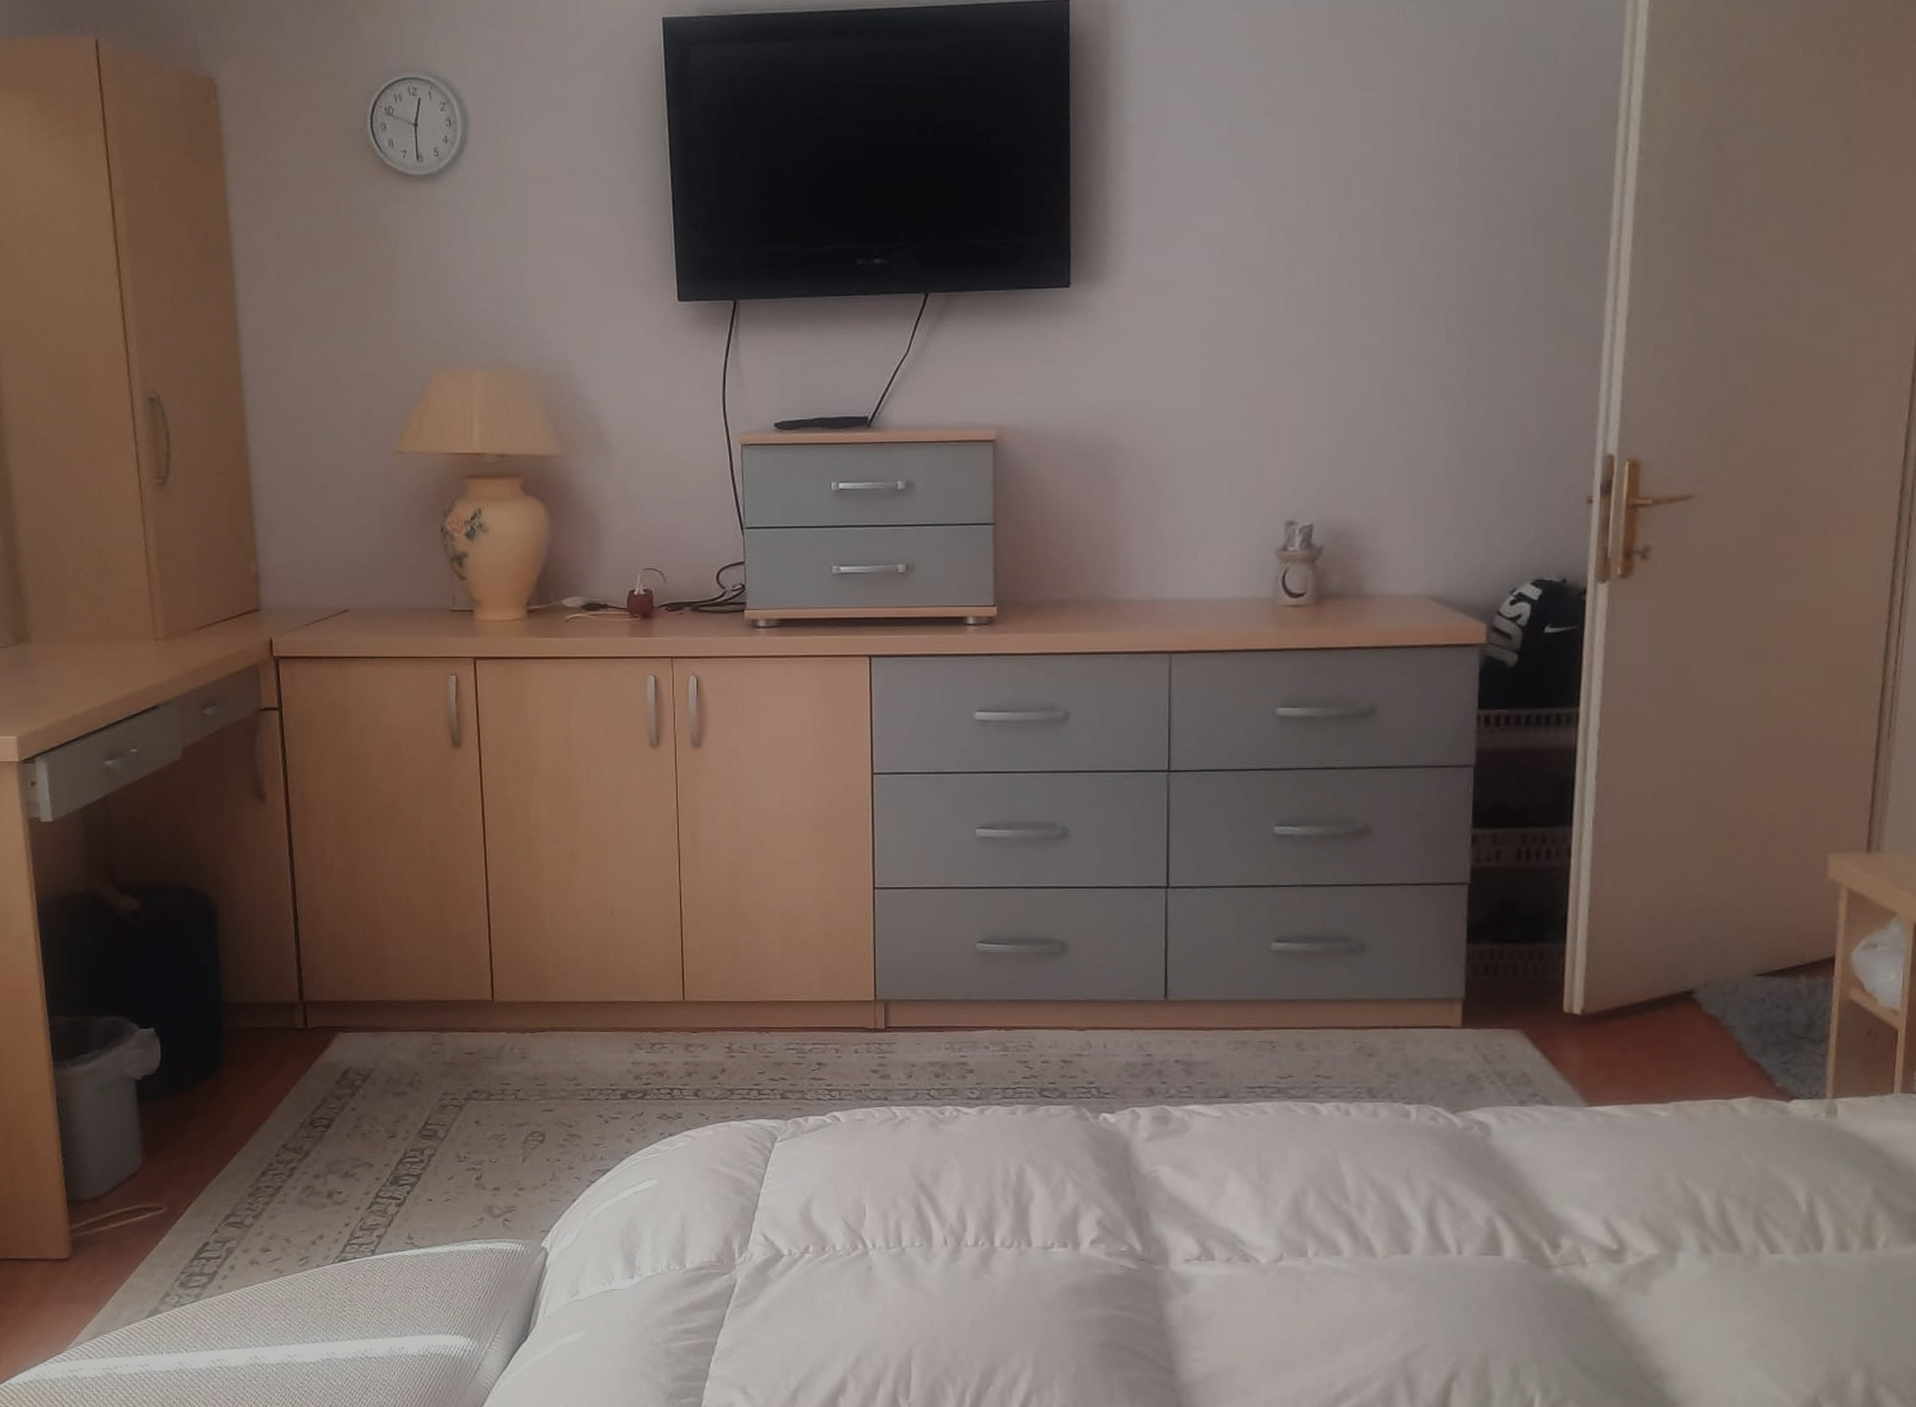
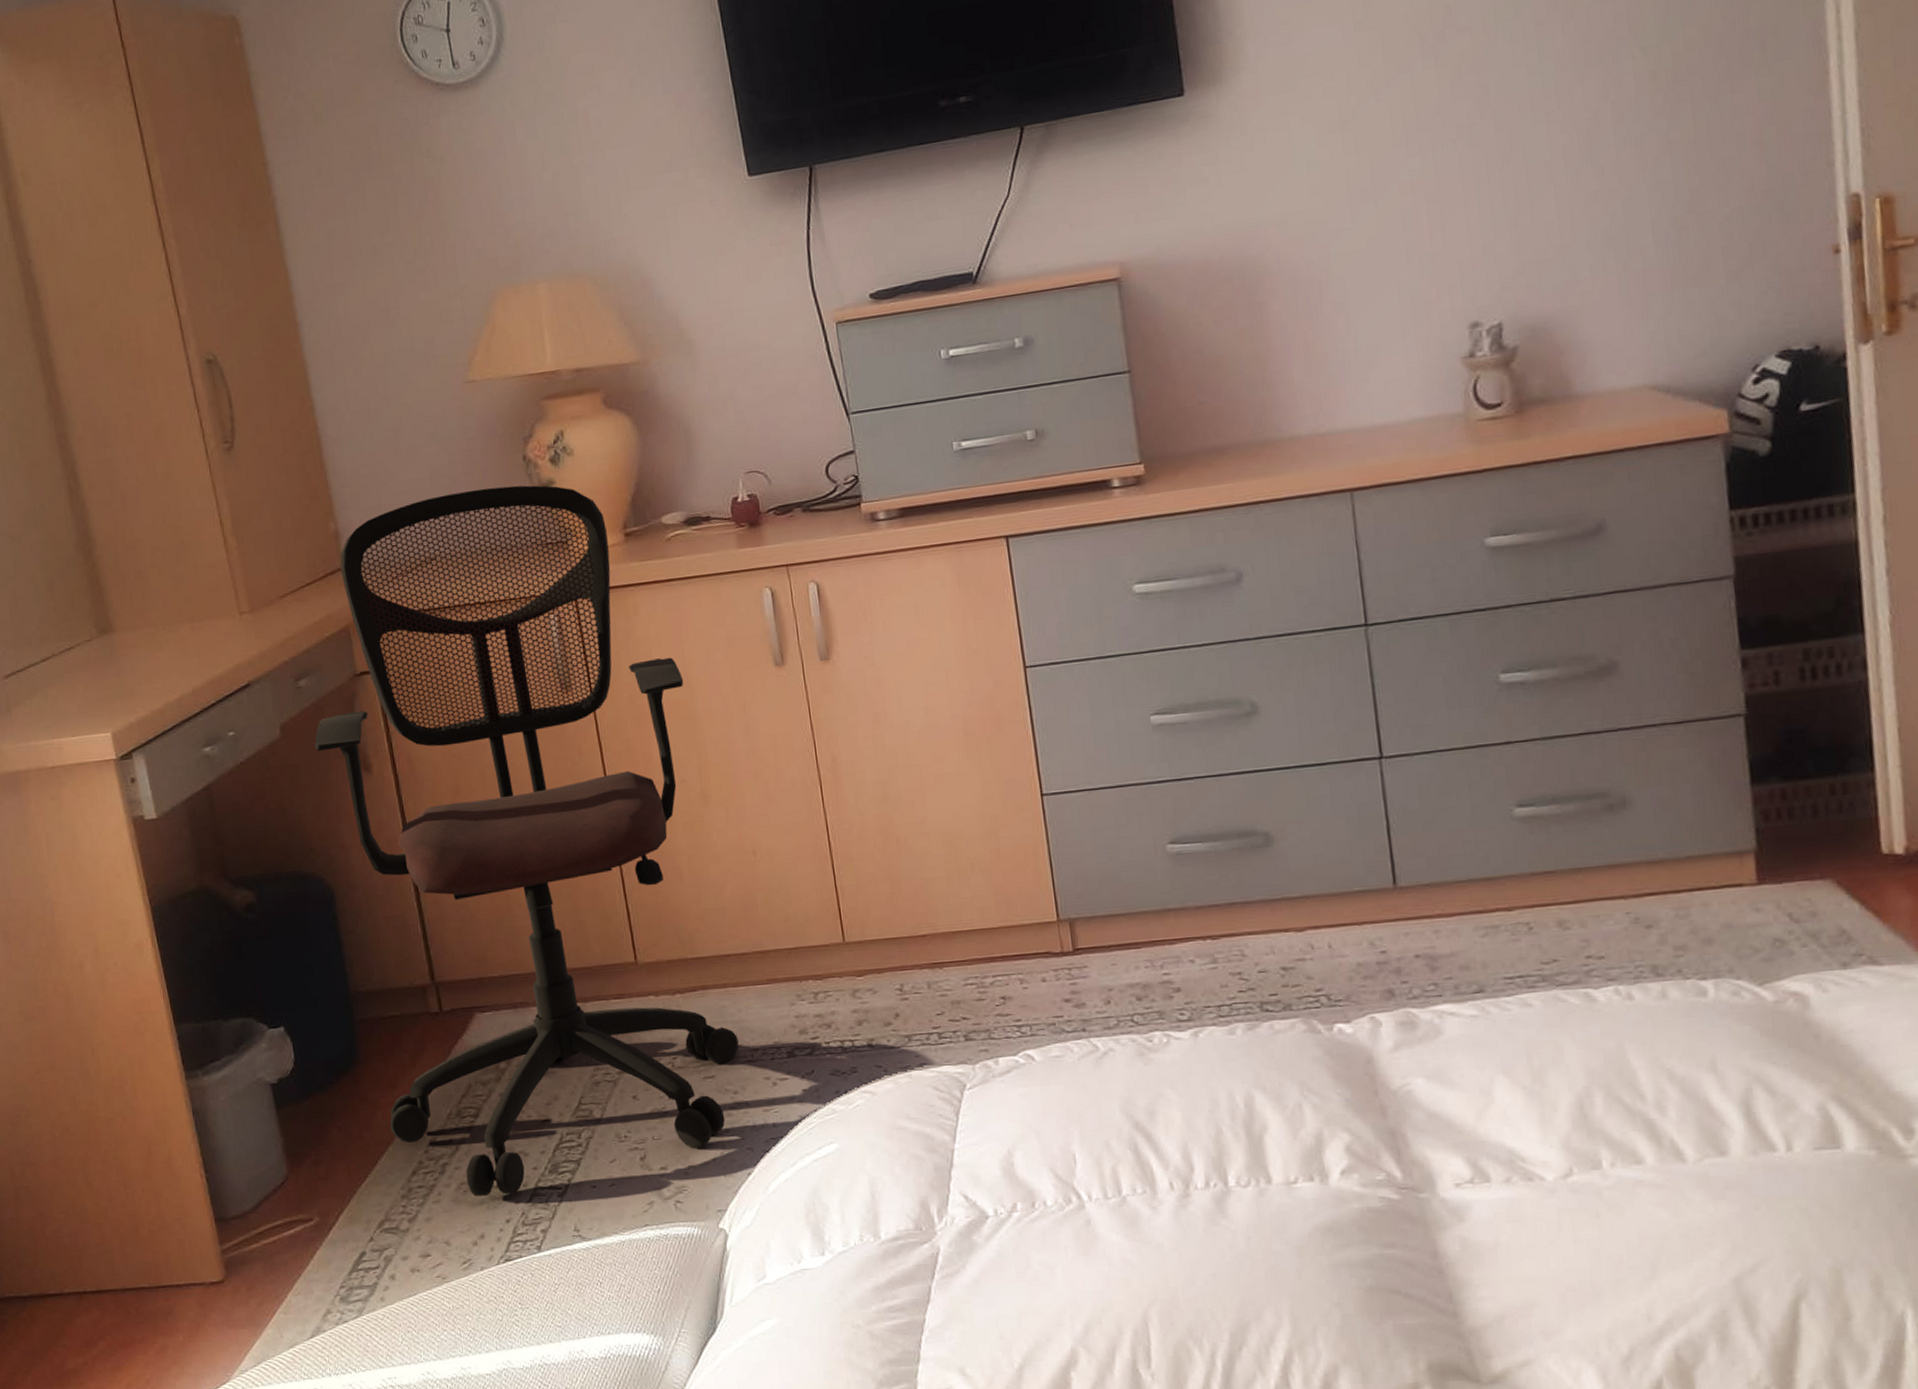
office chair: none [214,552,578,1201] -> present [314,485,739,1196]

